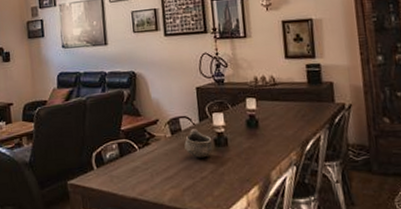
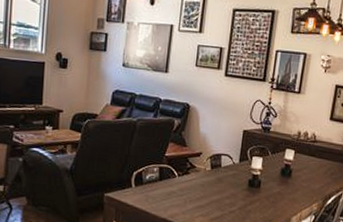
bowl: present [184,129,212,158] -> none [221,167,247,195]

